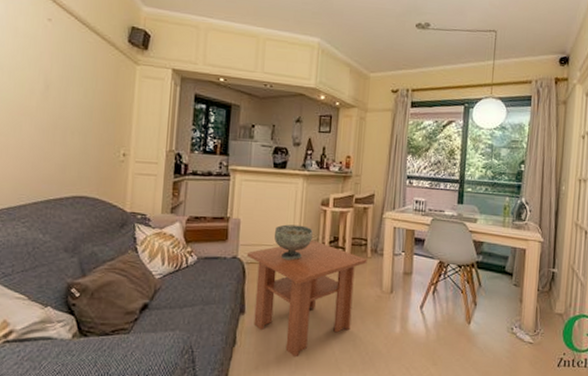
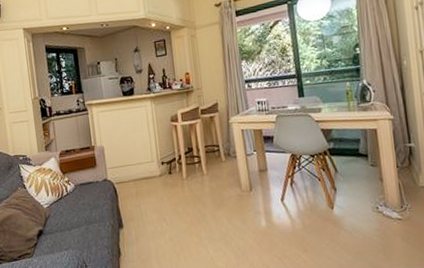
coffee table: present [246,239,367,358] -> none [115,153,223,261]
decorative bowl: present [274,224,313,261] -> none [135,142,169,176]

